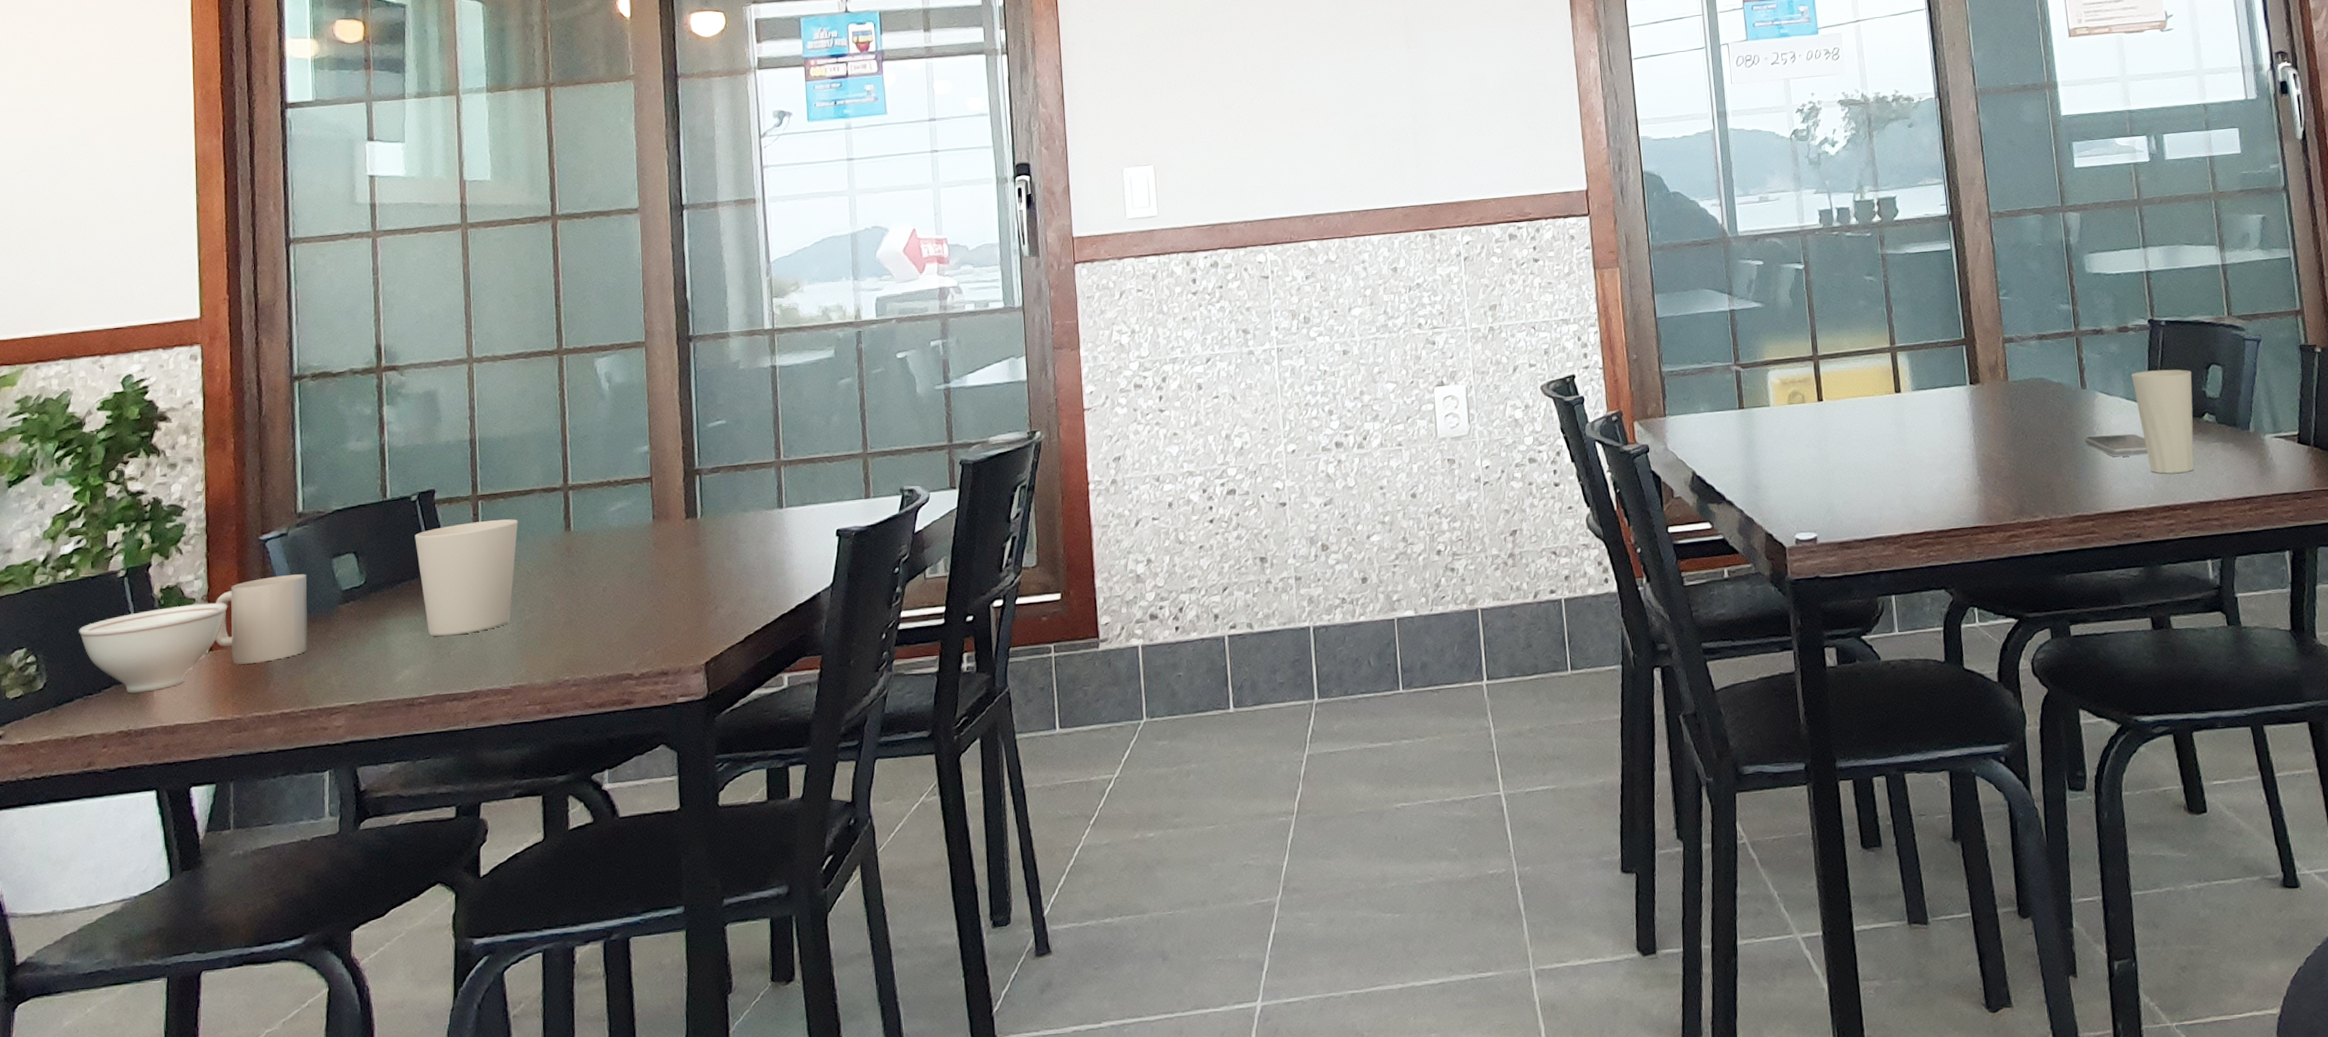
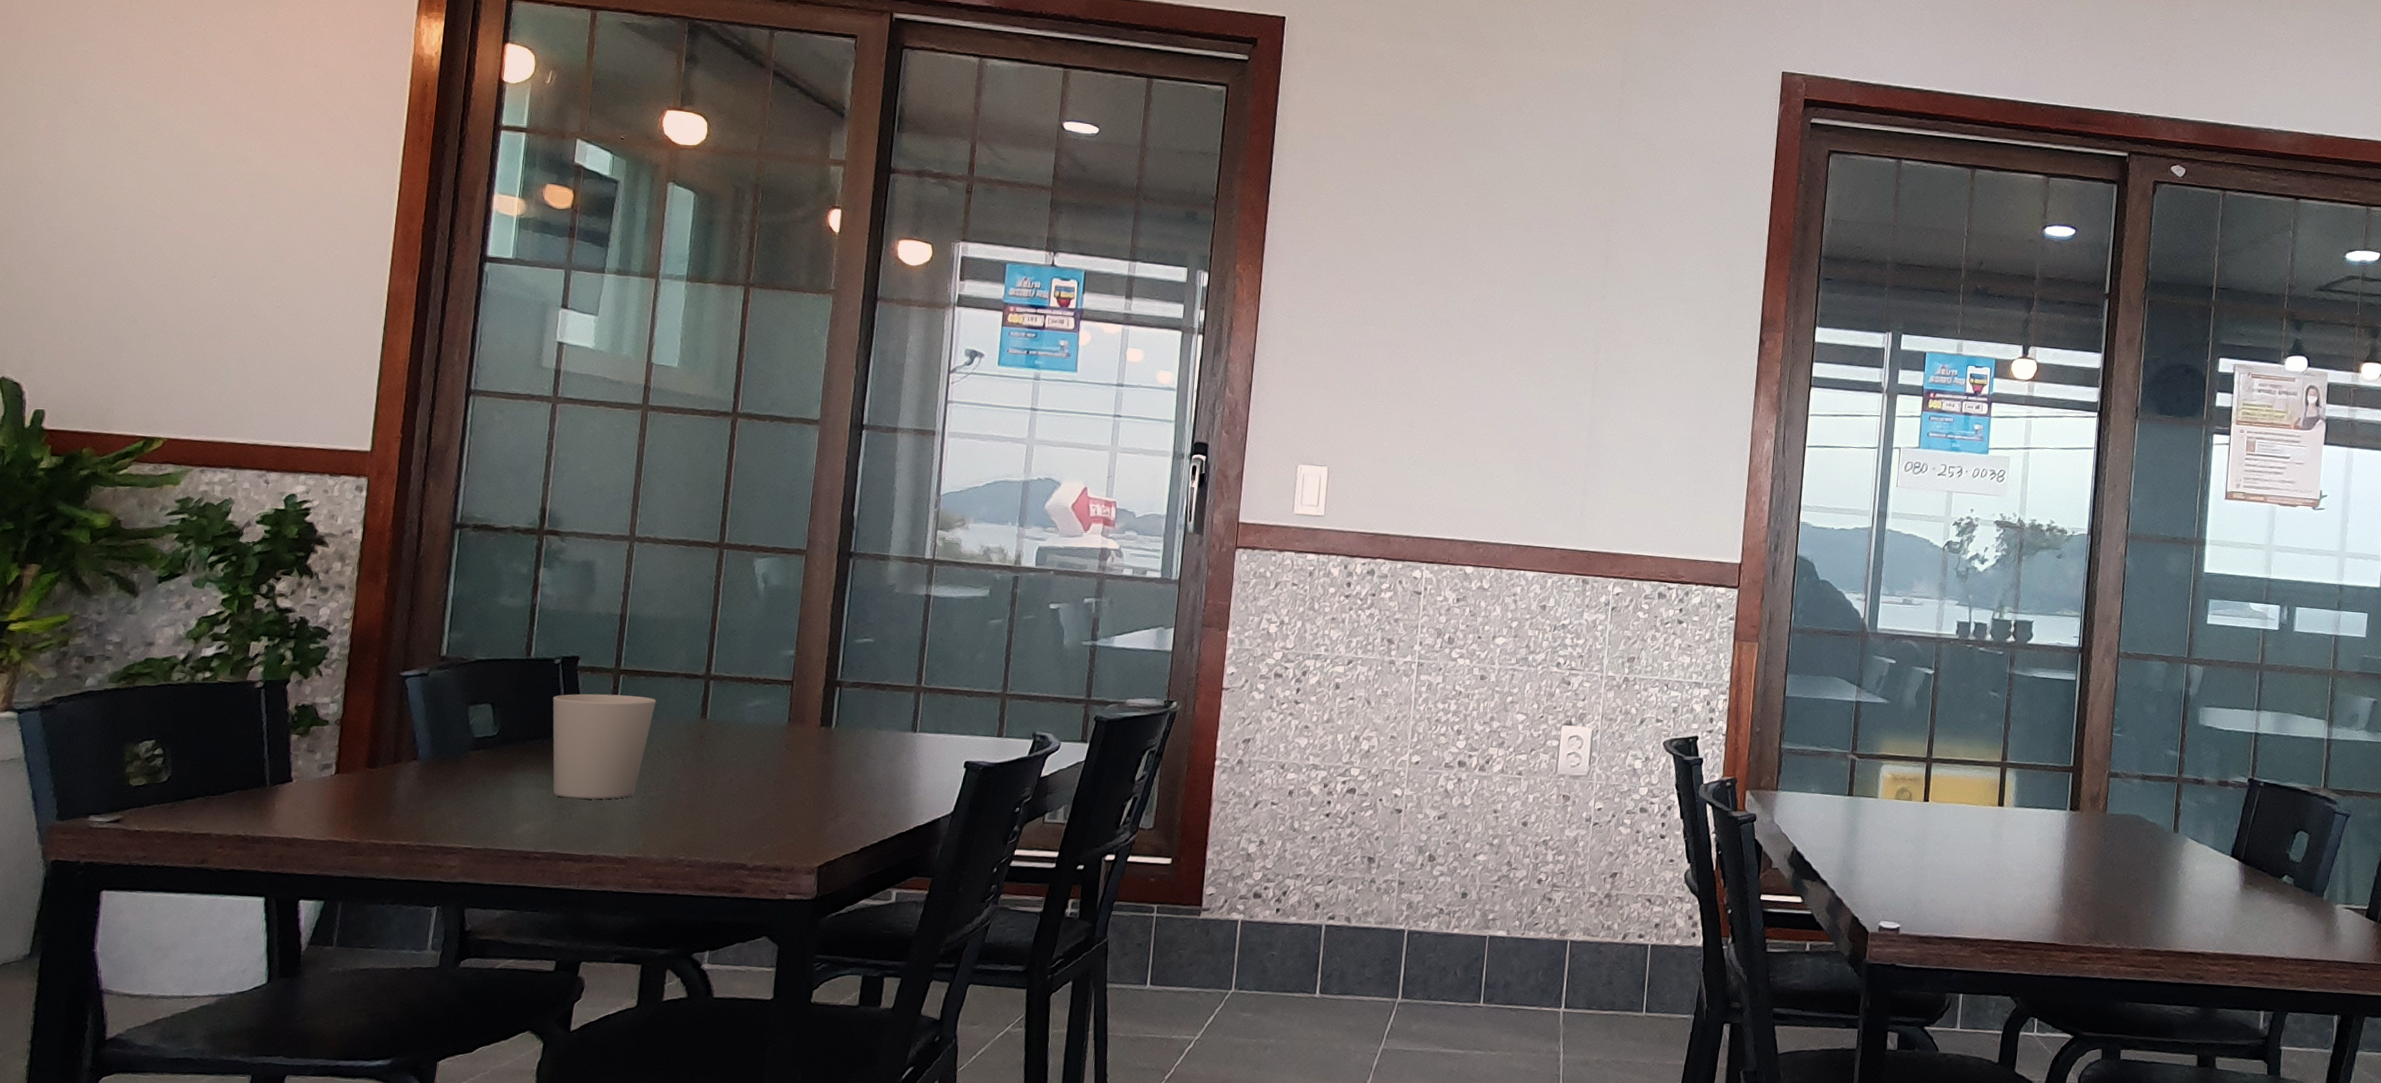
bowl: present [78,602,228,693] -> none [209,724,360,802]
mug: present [215,574,308,665] -> none [343,712,442,793]
mobile phone: present [2085,433,2148,457] -> none [2168,878,2225,904]
cup: present [2131,369,2194,474] -> none [2222,825,2280,927]

